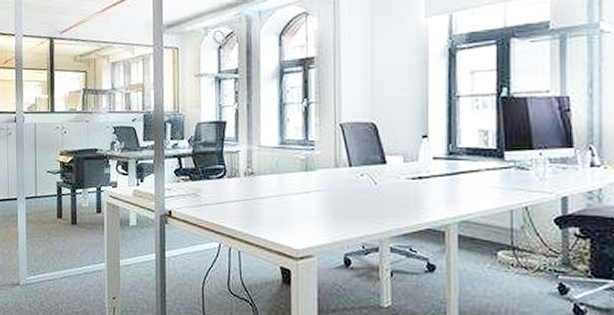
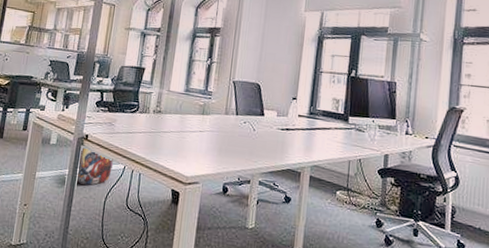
backpack: none [165,227,205,270] -> present [75,148,113,185]

